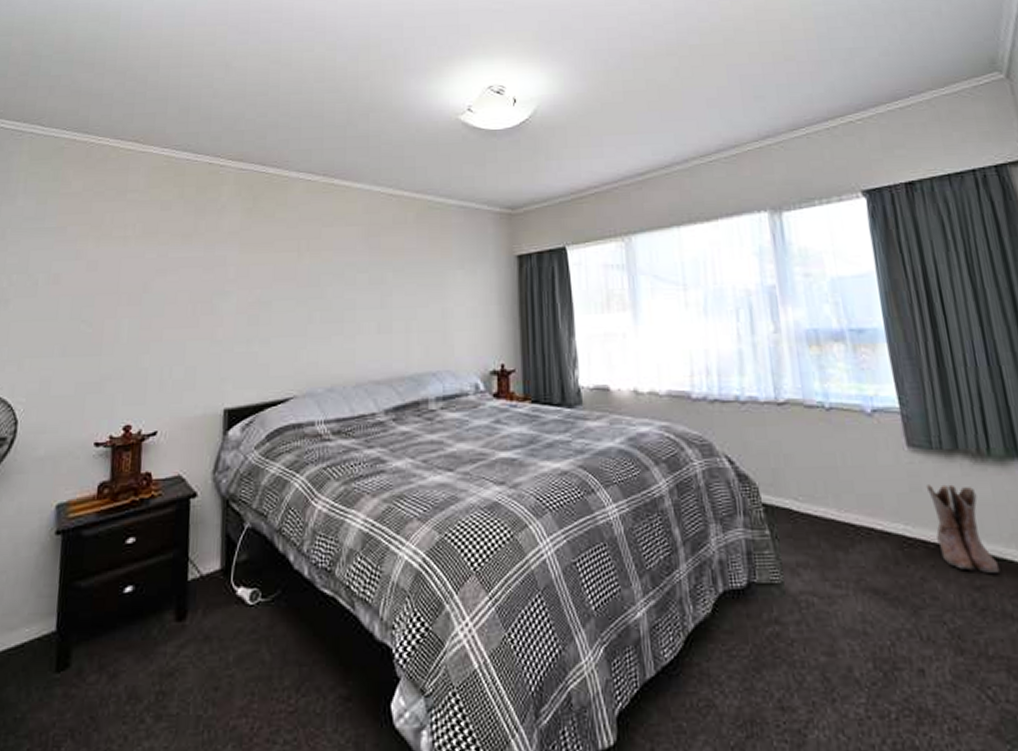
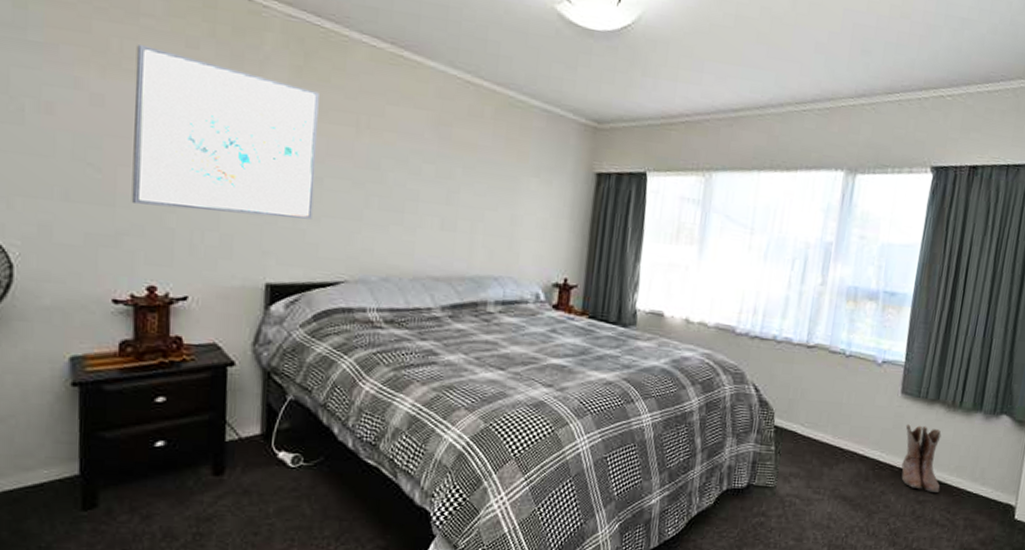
wall art: none [114,215,266,350] -> present [131,45,319,219]

